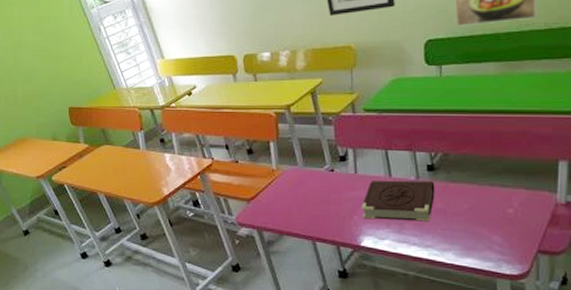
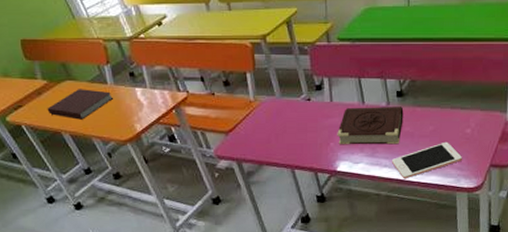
notebook: none [86,153,144,182] -> present [47,89,113,120]
cell phone: none [422,221,503,260] -> present [392,141,462,179]

